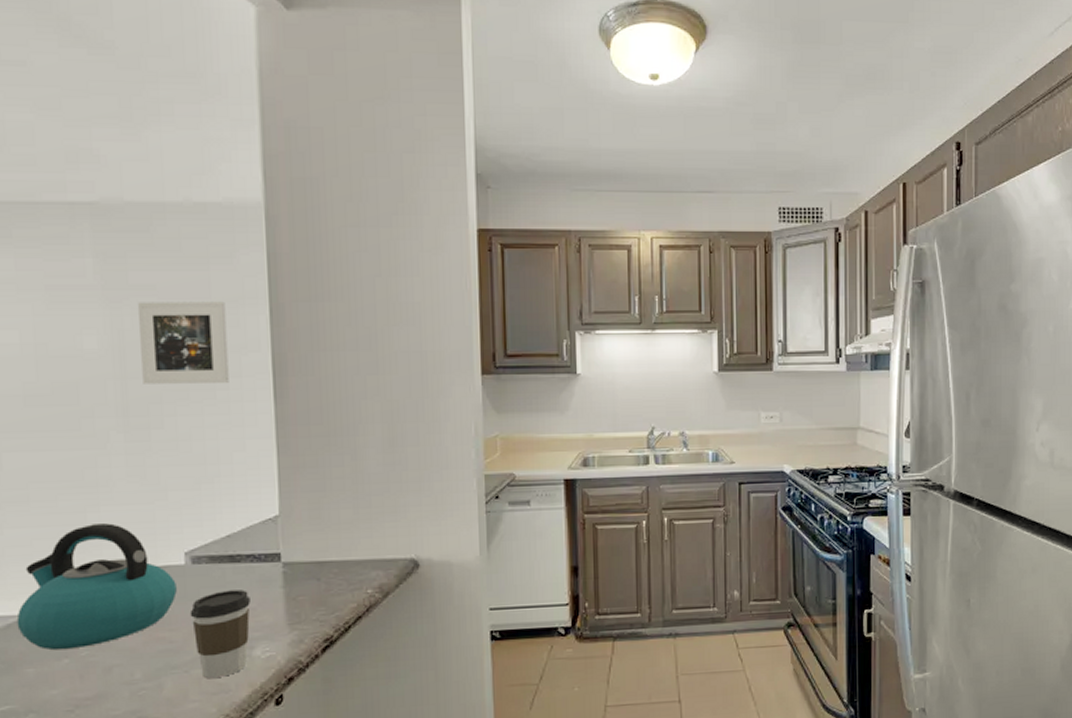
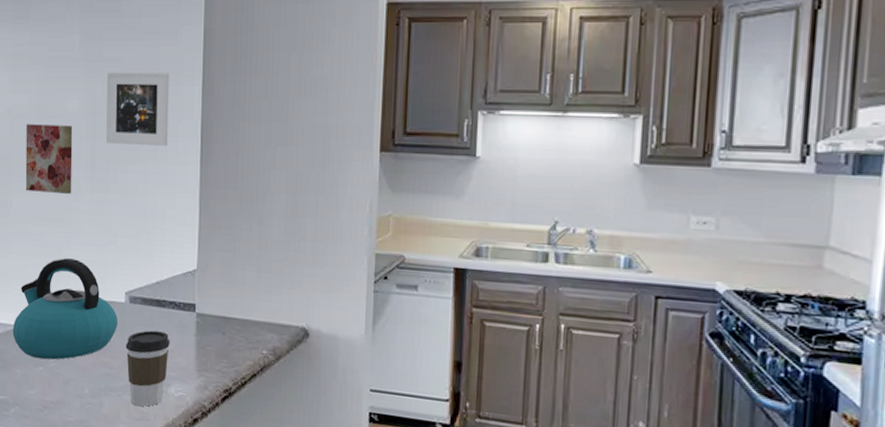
wall art: none [18,366,97,449] -> present [25,124,73,194]

